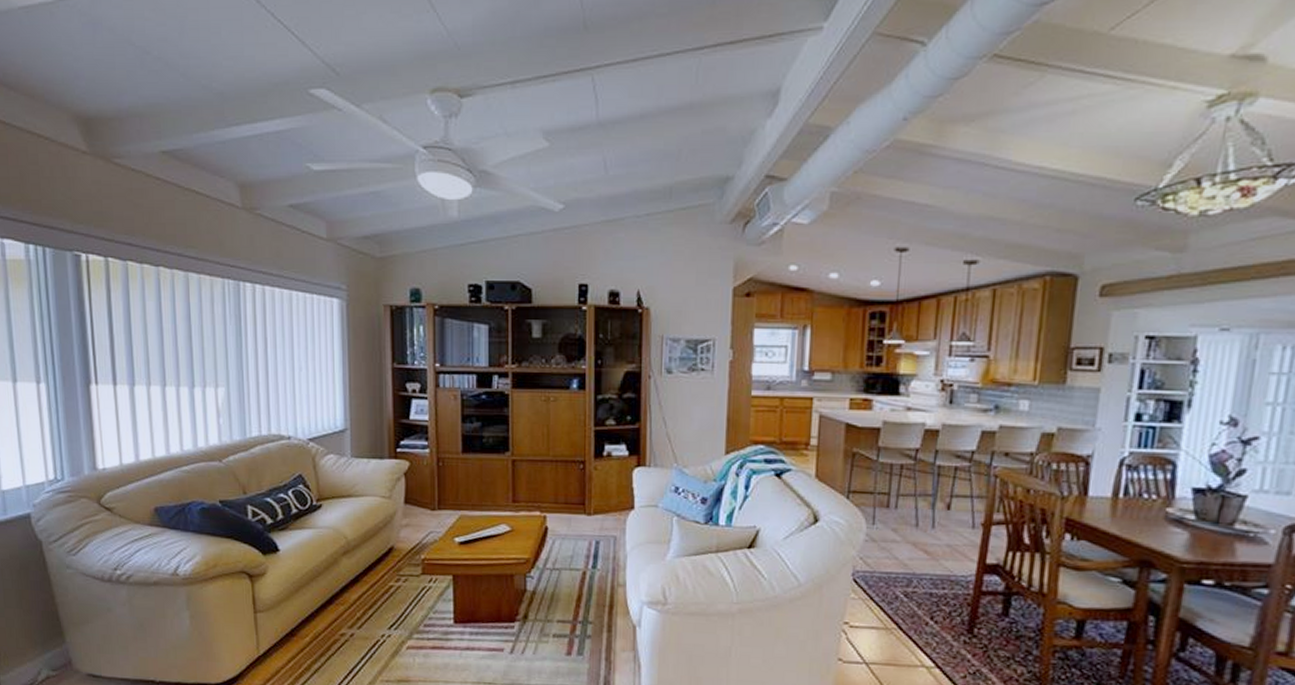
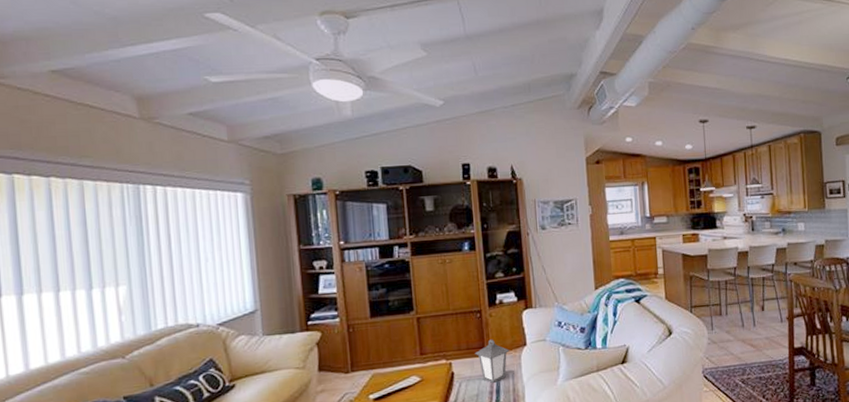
lantern: none [573,496,614,546] -> present [474,339,510,383]

